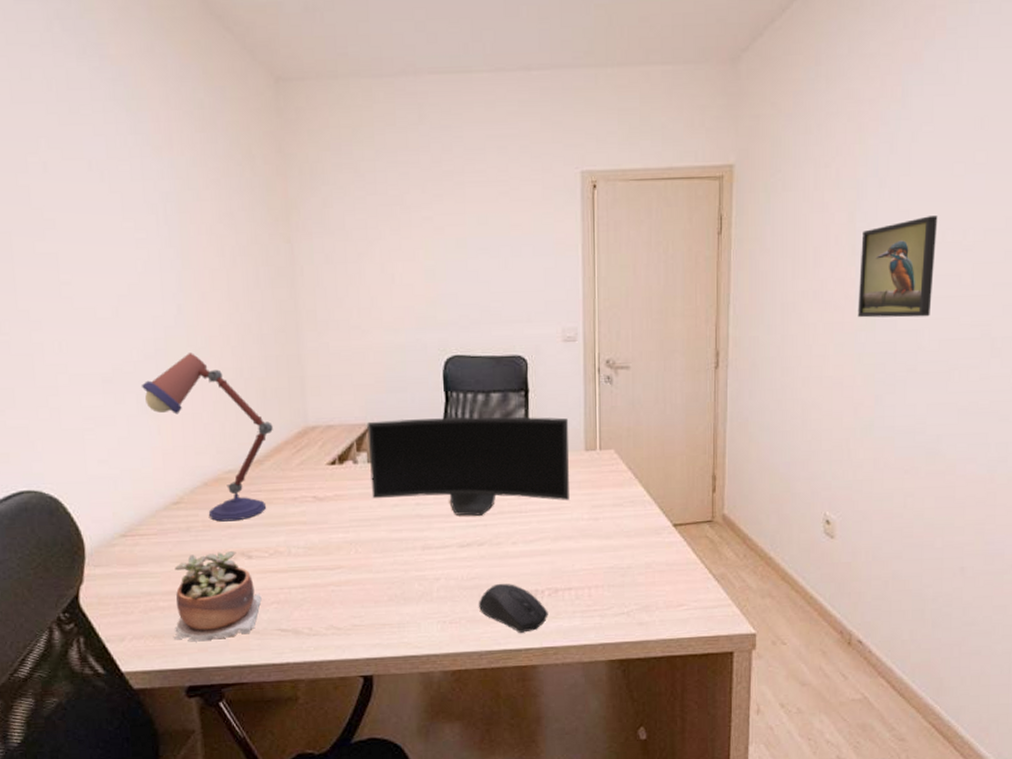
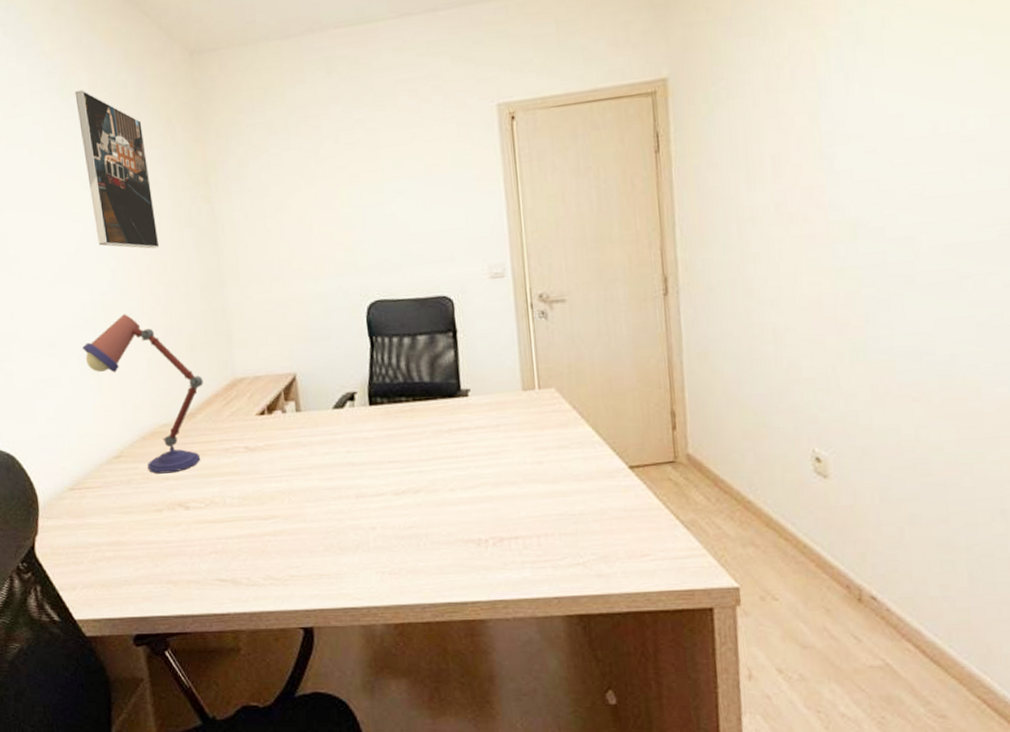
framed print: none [144,104,233,285] -> present [75,89,160,249]
succulent plant: present [173,551,262,642] -> none [118,502,201,591]
monitor: present [367,416,570,516] -> none [293,357,509,463]
computer mouse: present [479,583,548,633] -> none [418,532,495,585]
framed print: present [857,216,938,318] -> none [829,106,928,228]

